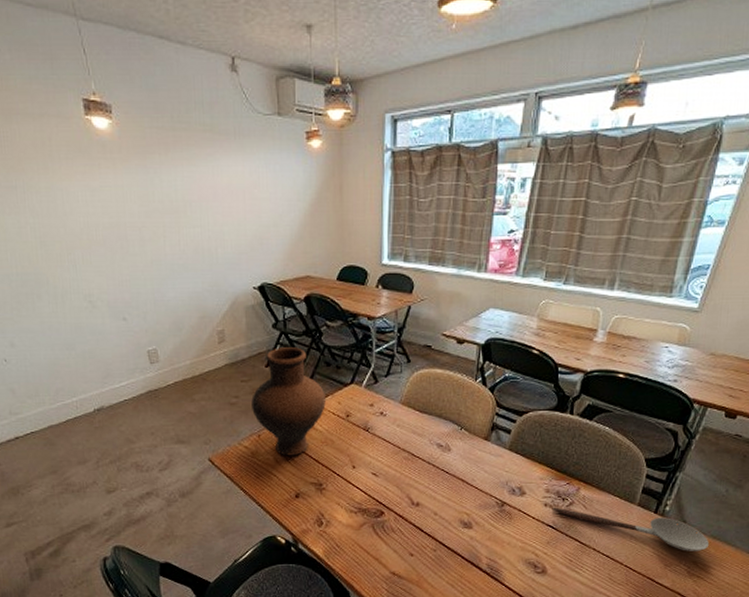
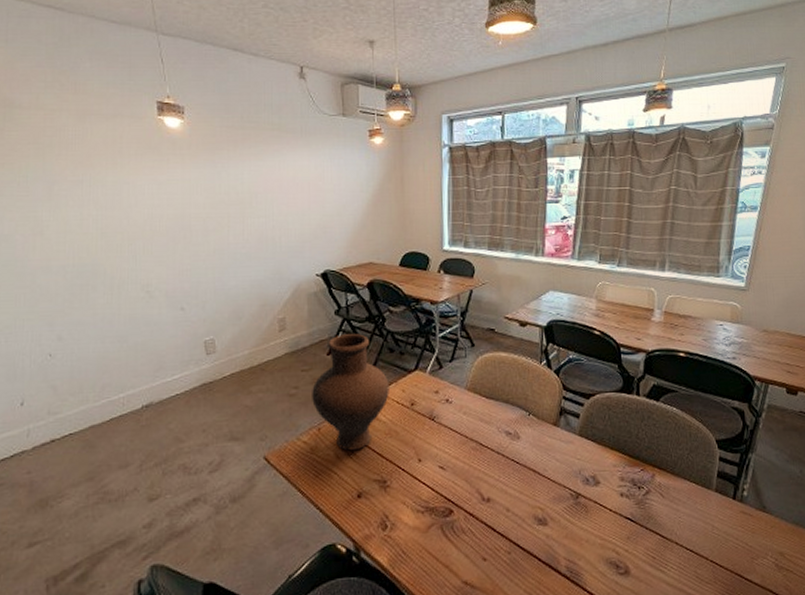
spoon: present [552,507,710,551] -> none [628,496,793,541]

